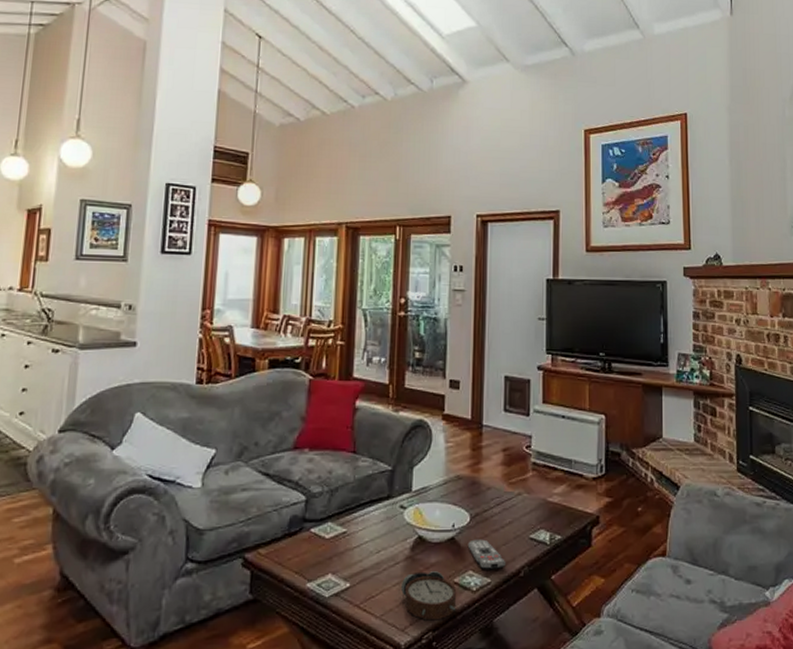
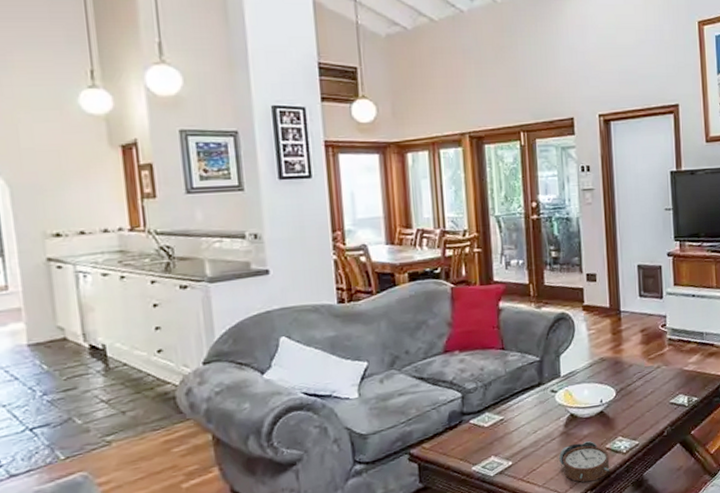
remote control: present [467,539,505,570] -> none [615,409,650,435]

